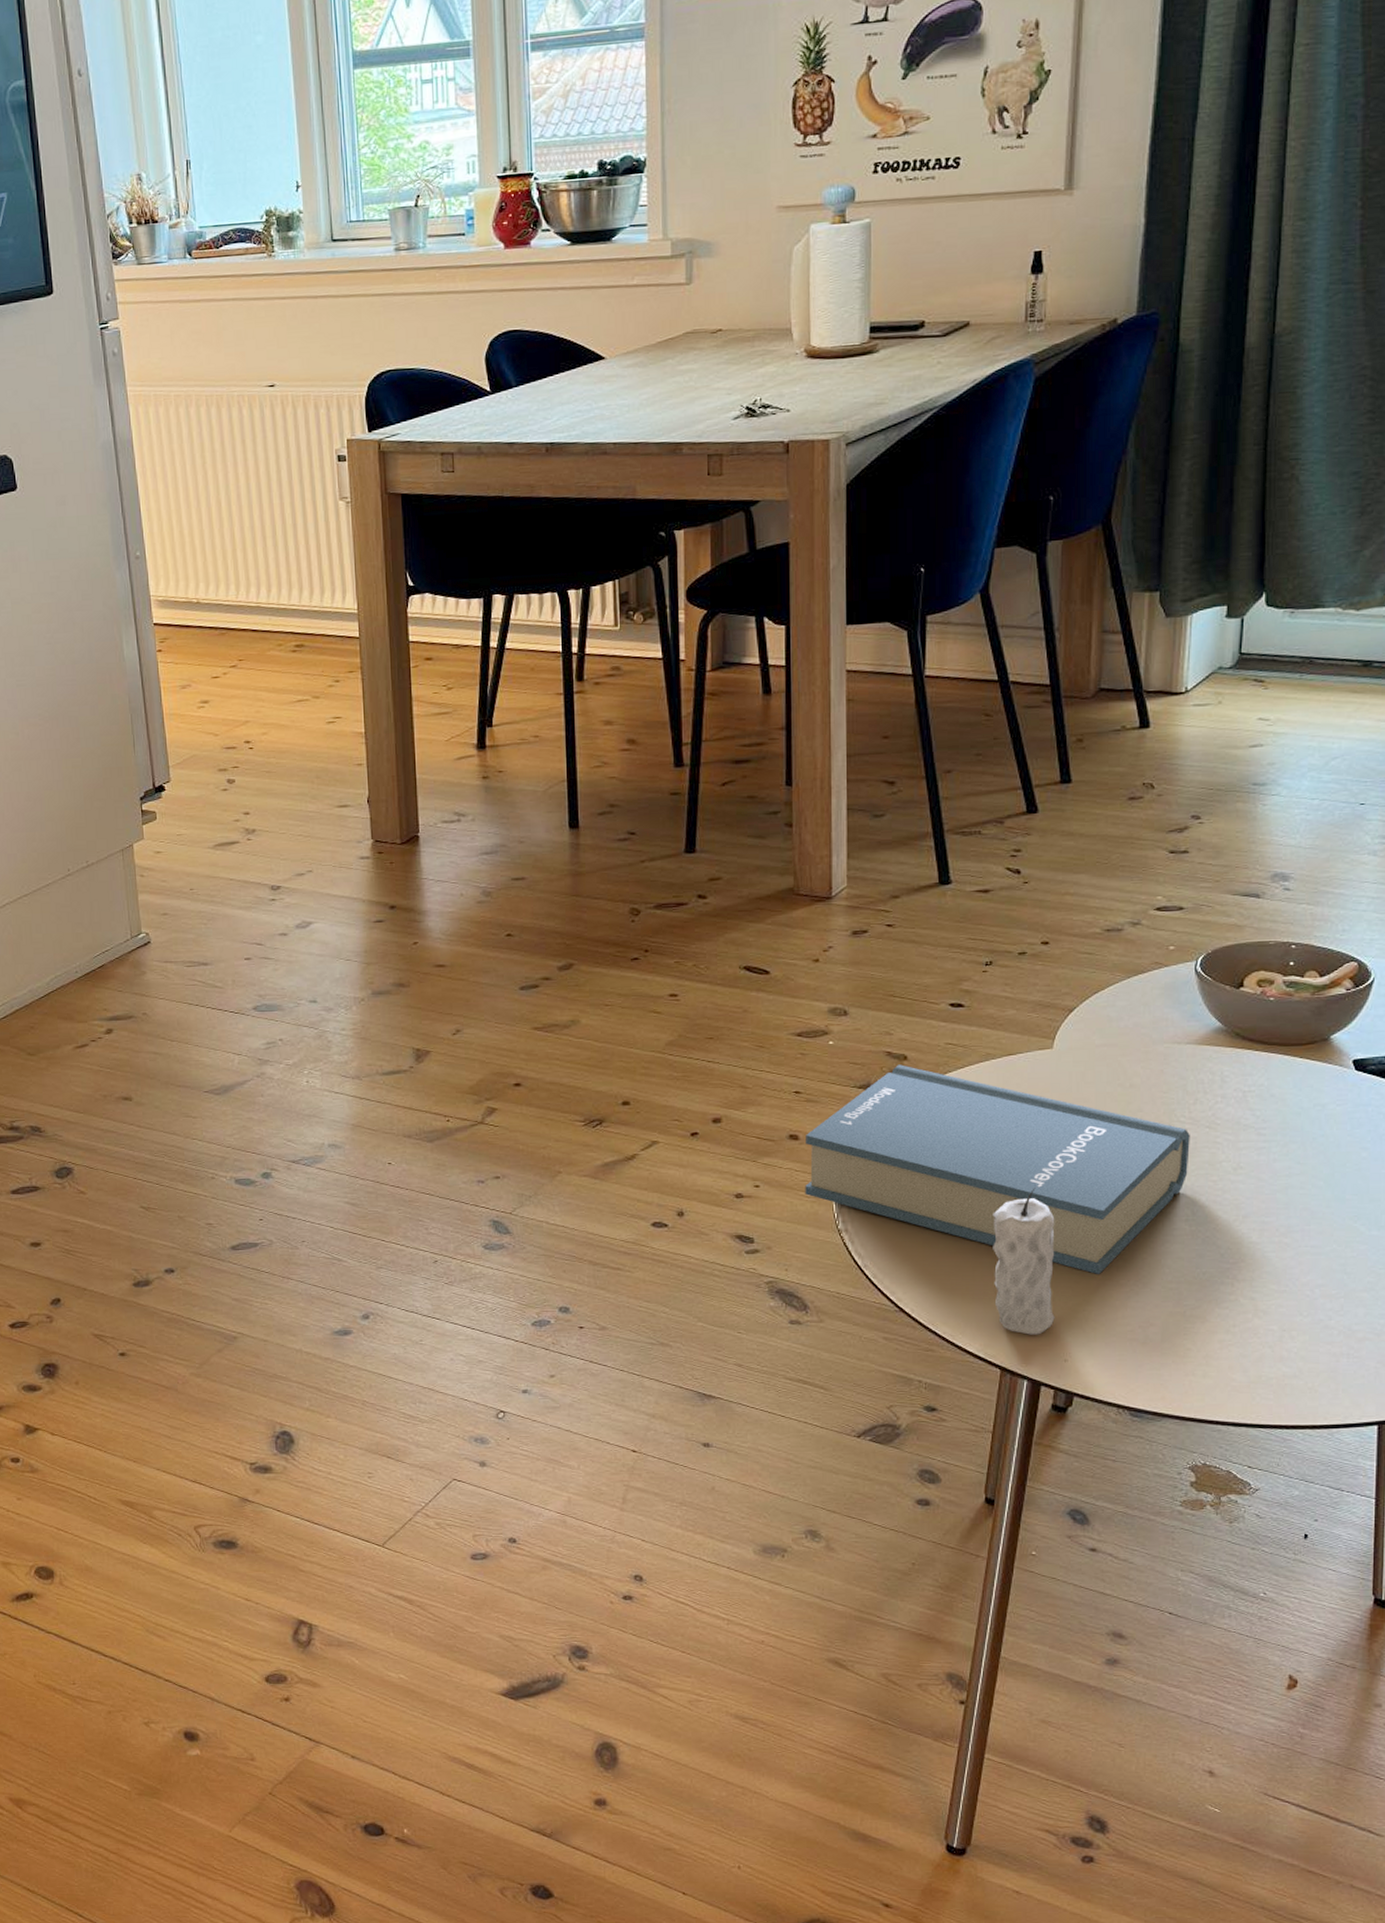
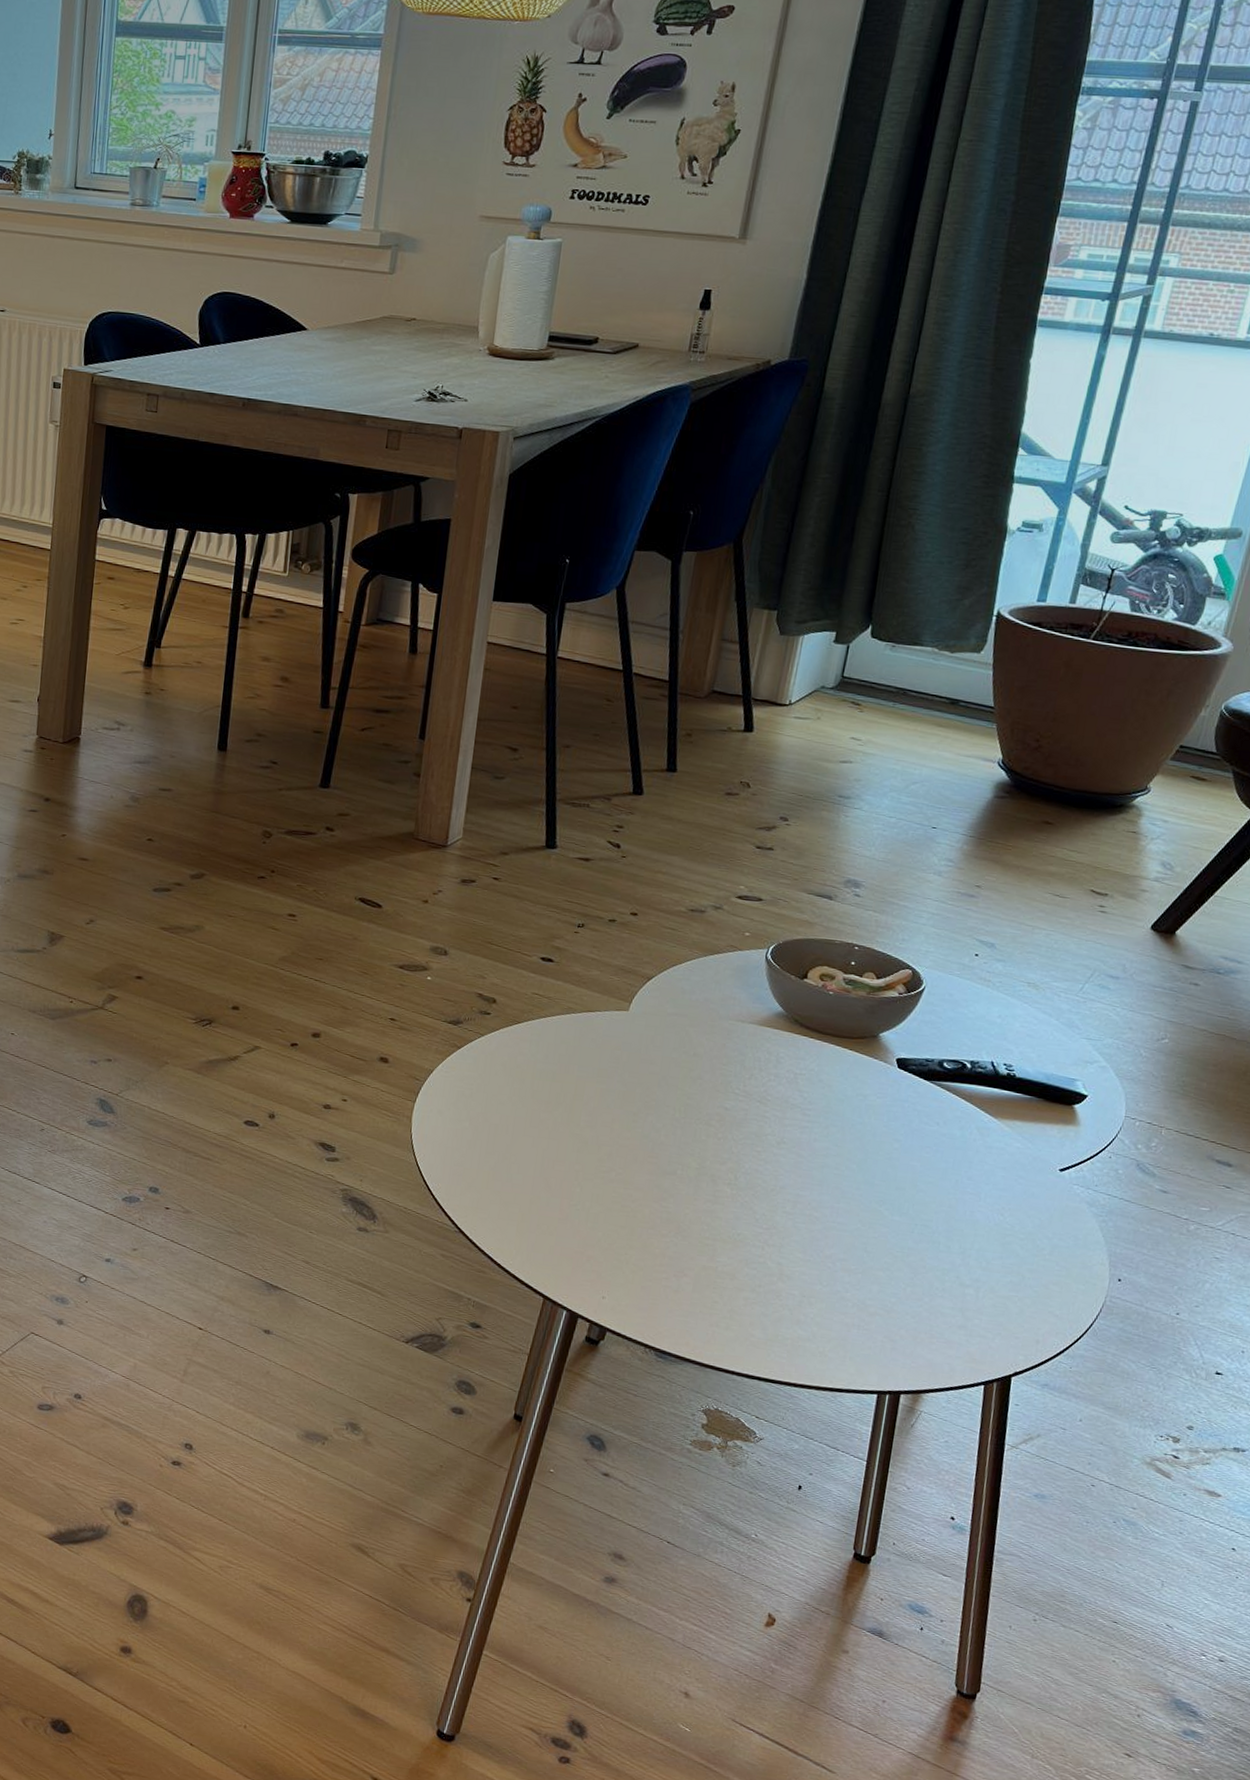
hardback book: present [805,1064,1190,1275] -> none [387,1006,742,1224]
candle: present [993,1186,1055,1335] -> none [545,1134,611,1271]

